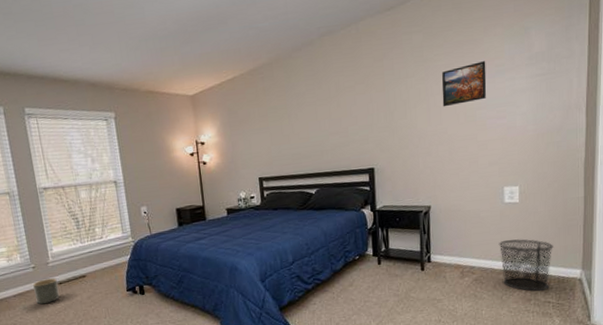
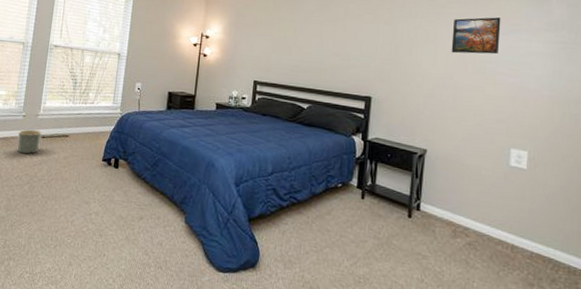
waste bin: present [498,239,553,291] -> none [499,207,565,278]

